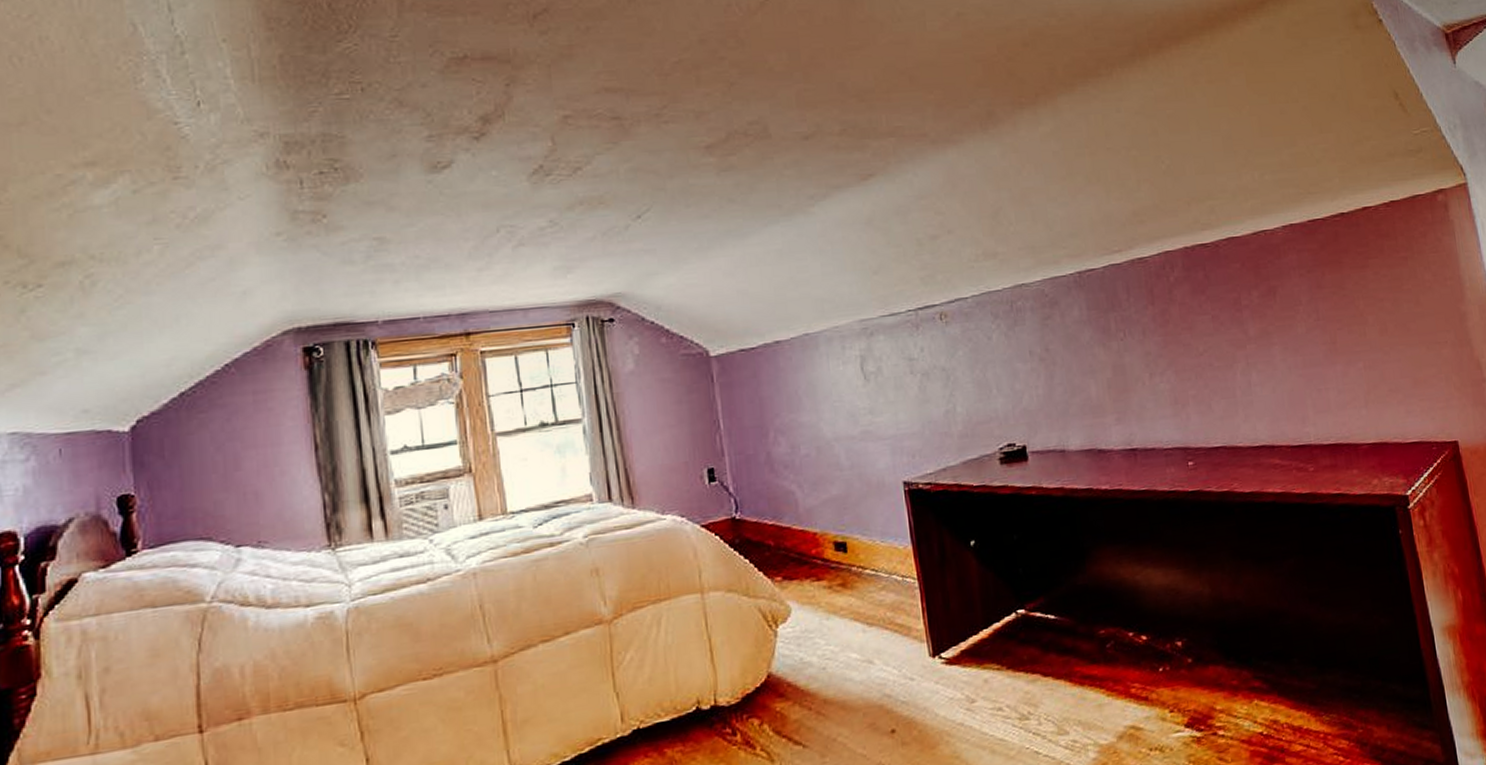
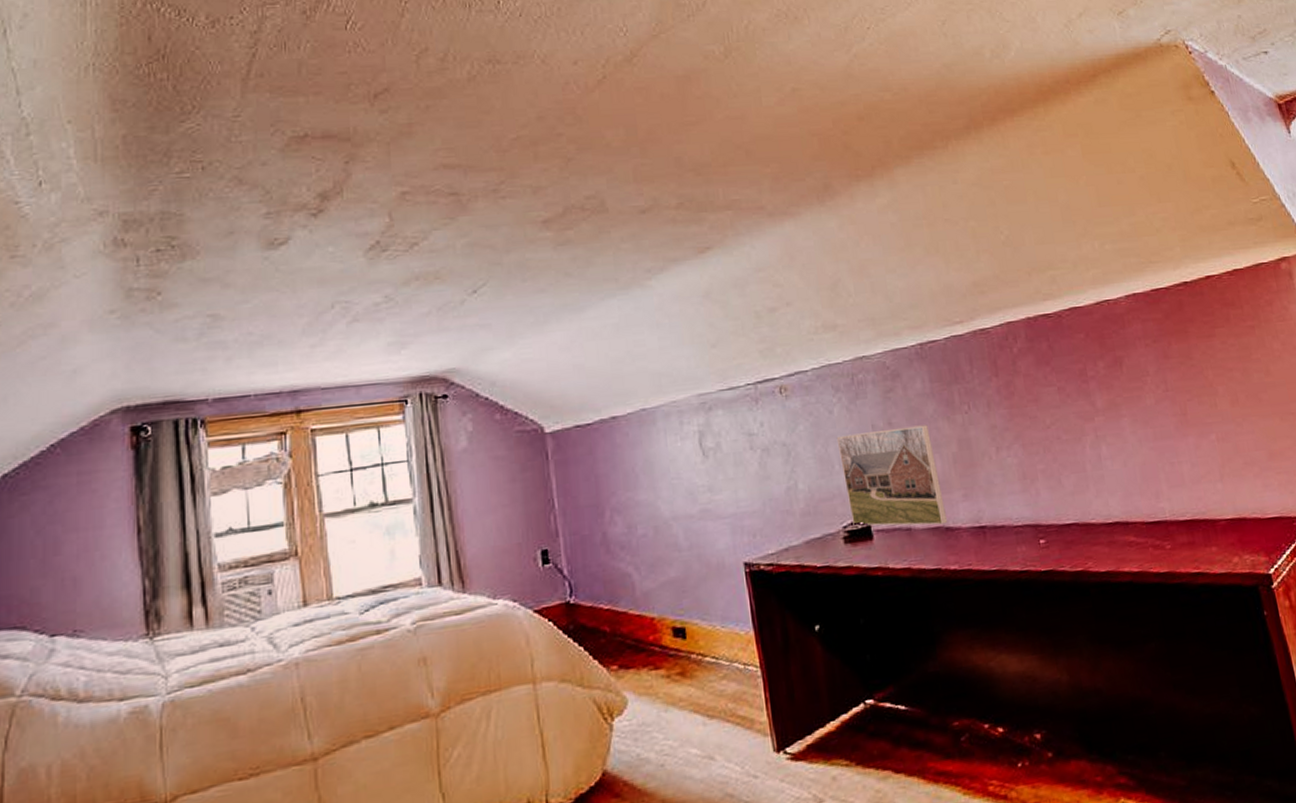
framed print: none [994,351,1101,448] -> present [836,424,948,526]

